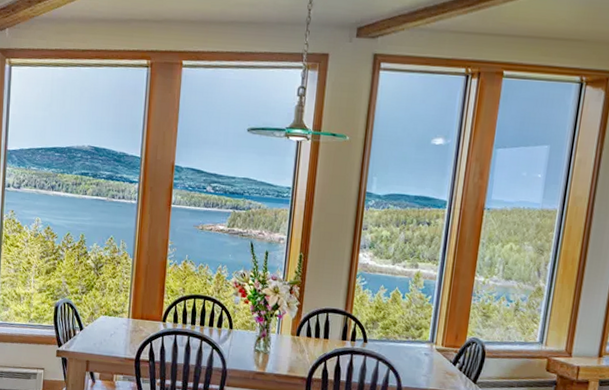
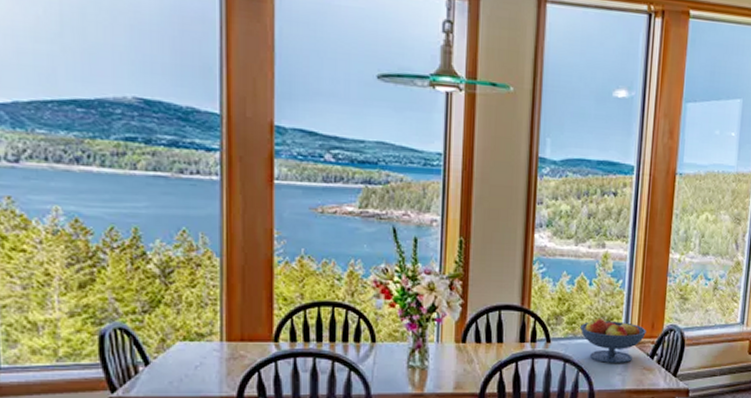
fruit bowl: none [392,325,451,367] -> present [579,317,646,364]

